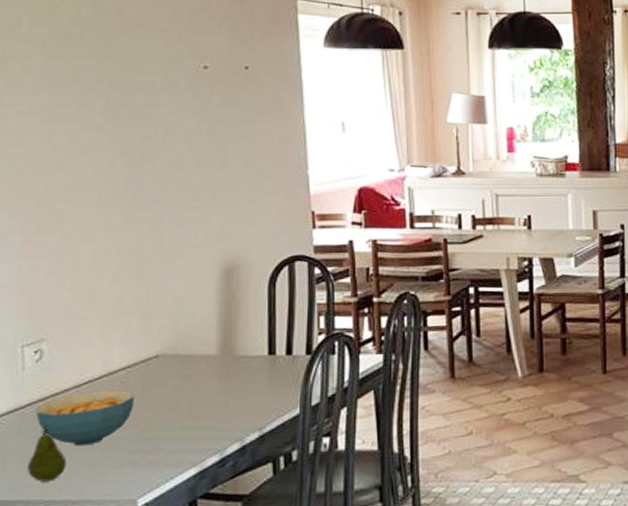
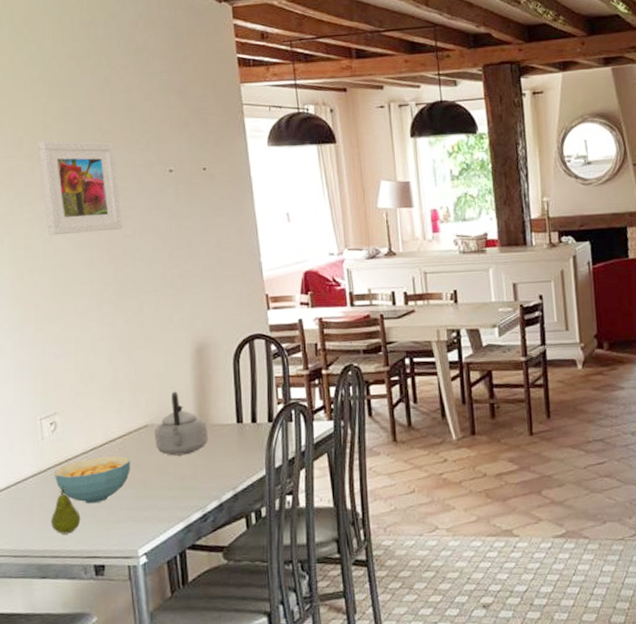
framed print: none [40,23,142,133] -> present [38,141,123,236]
teapot: none [166,317,234,391] -> present [155,391,209,456]

